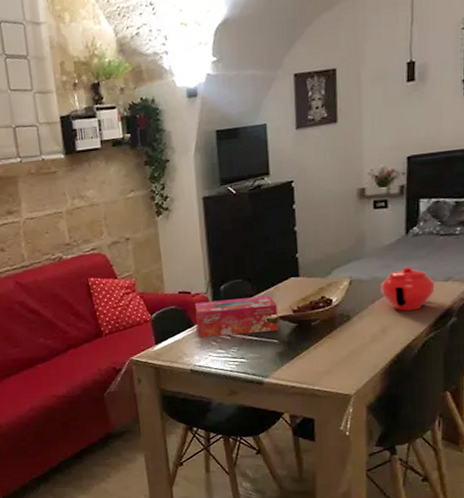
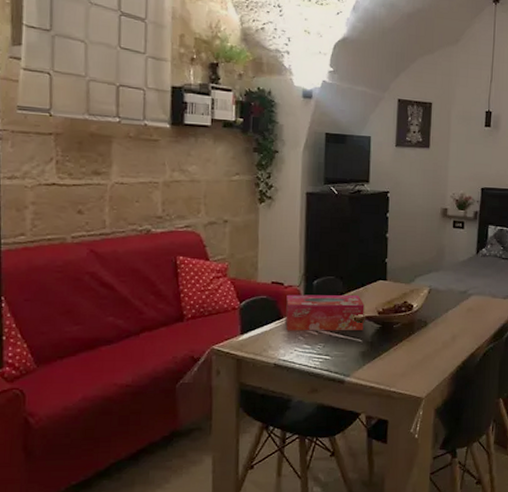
teapot: present [380,267,435,311] -> none [454,283,496,322]

